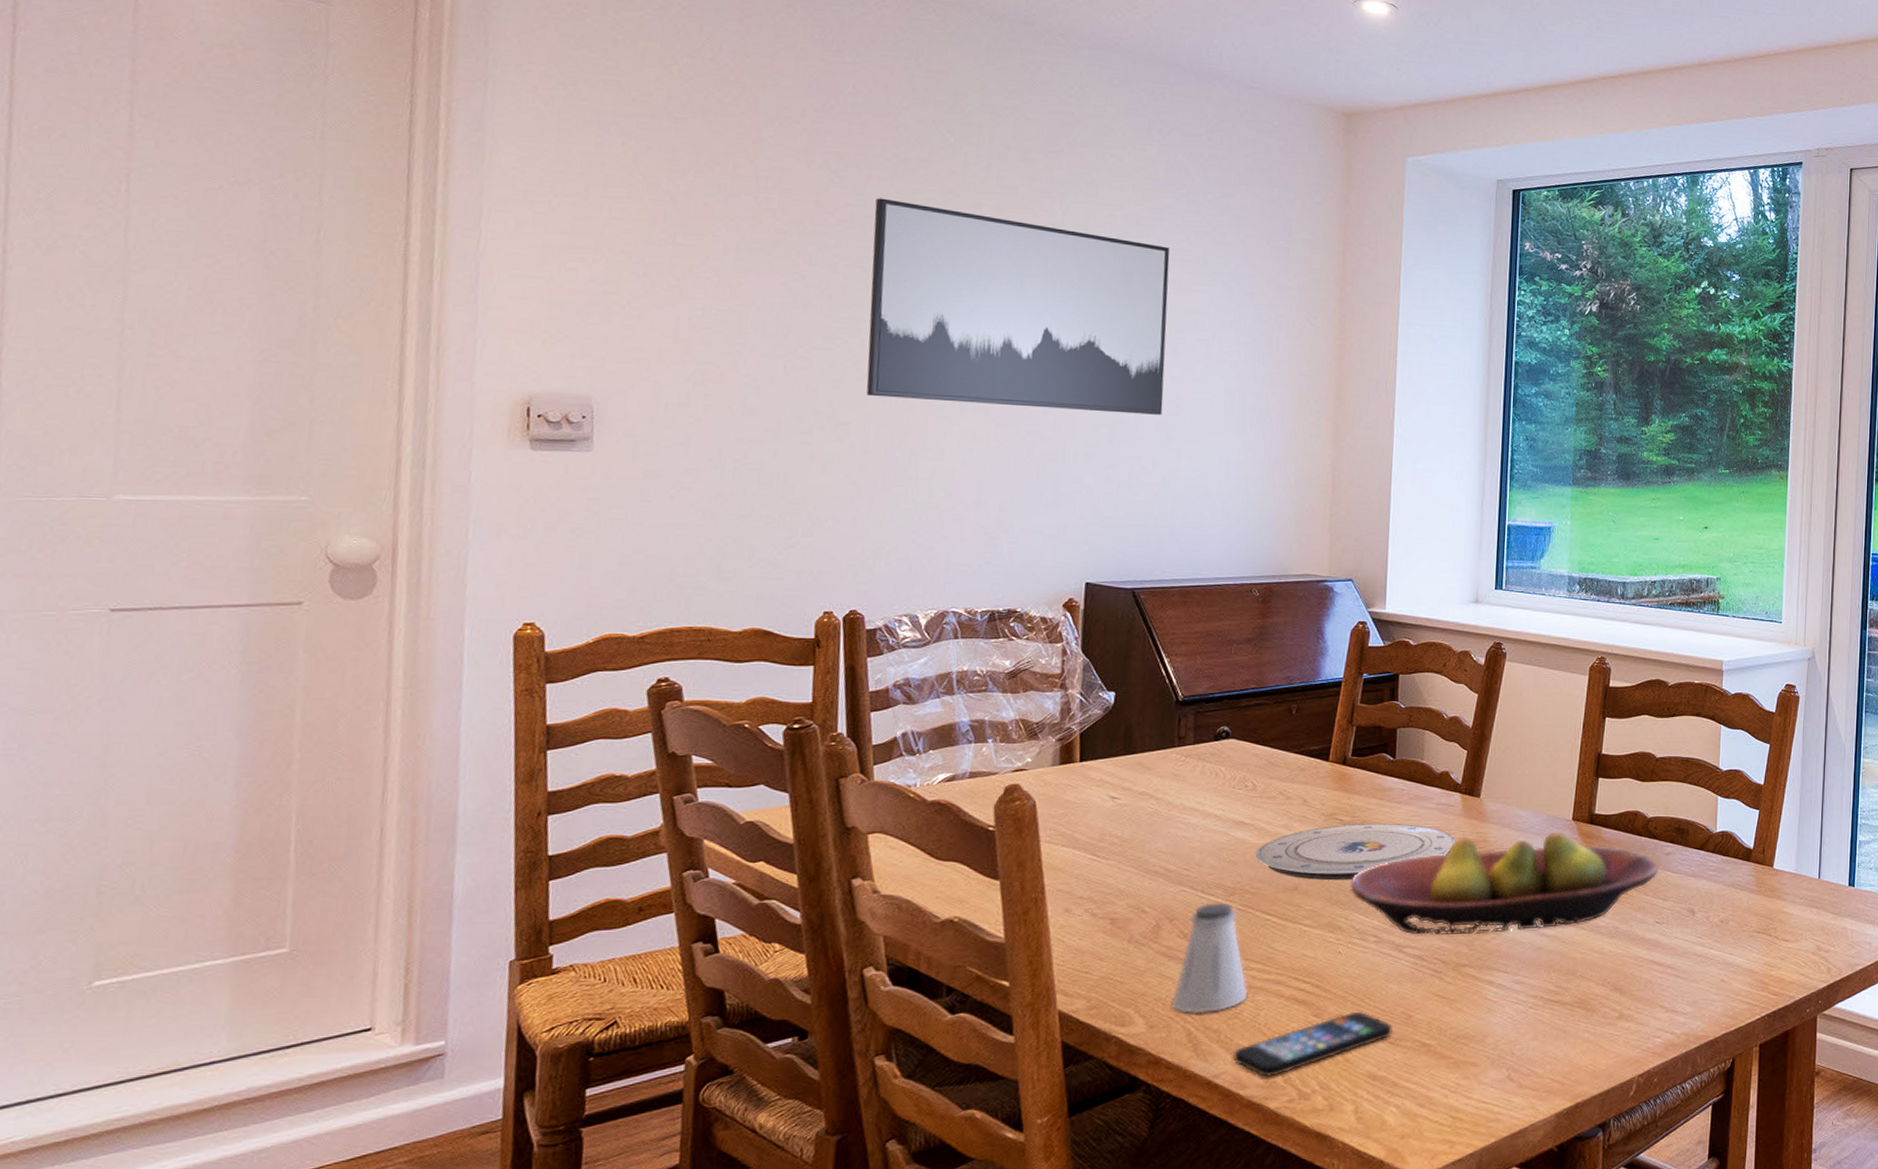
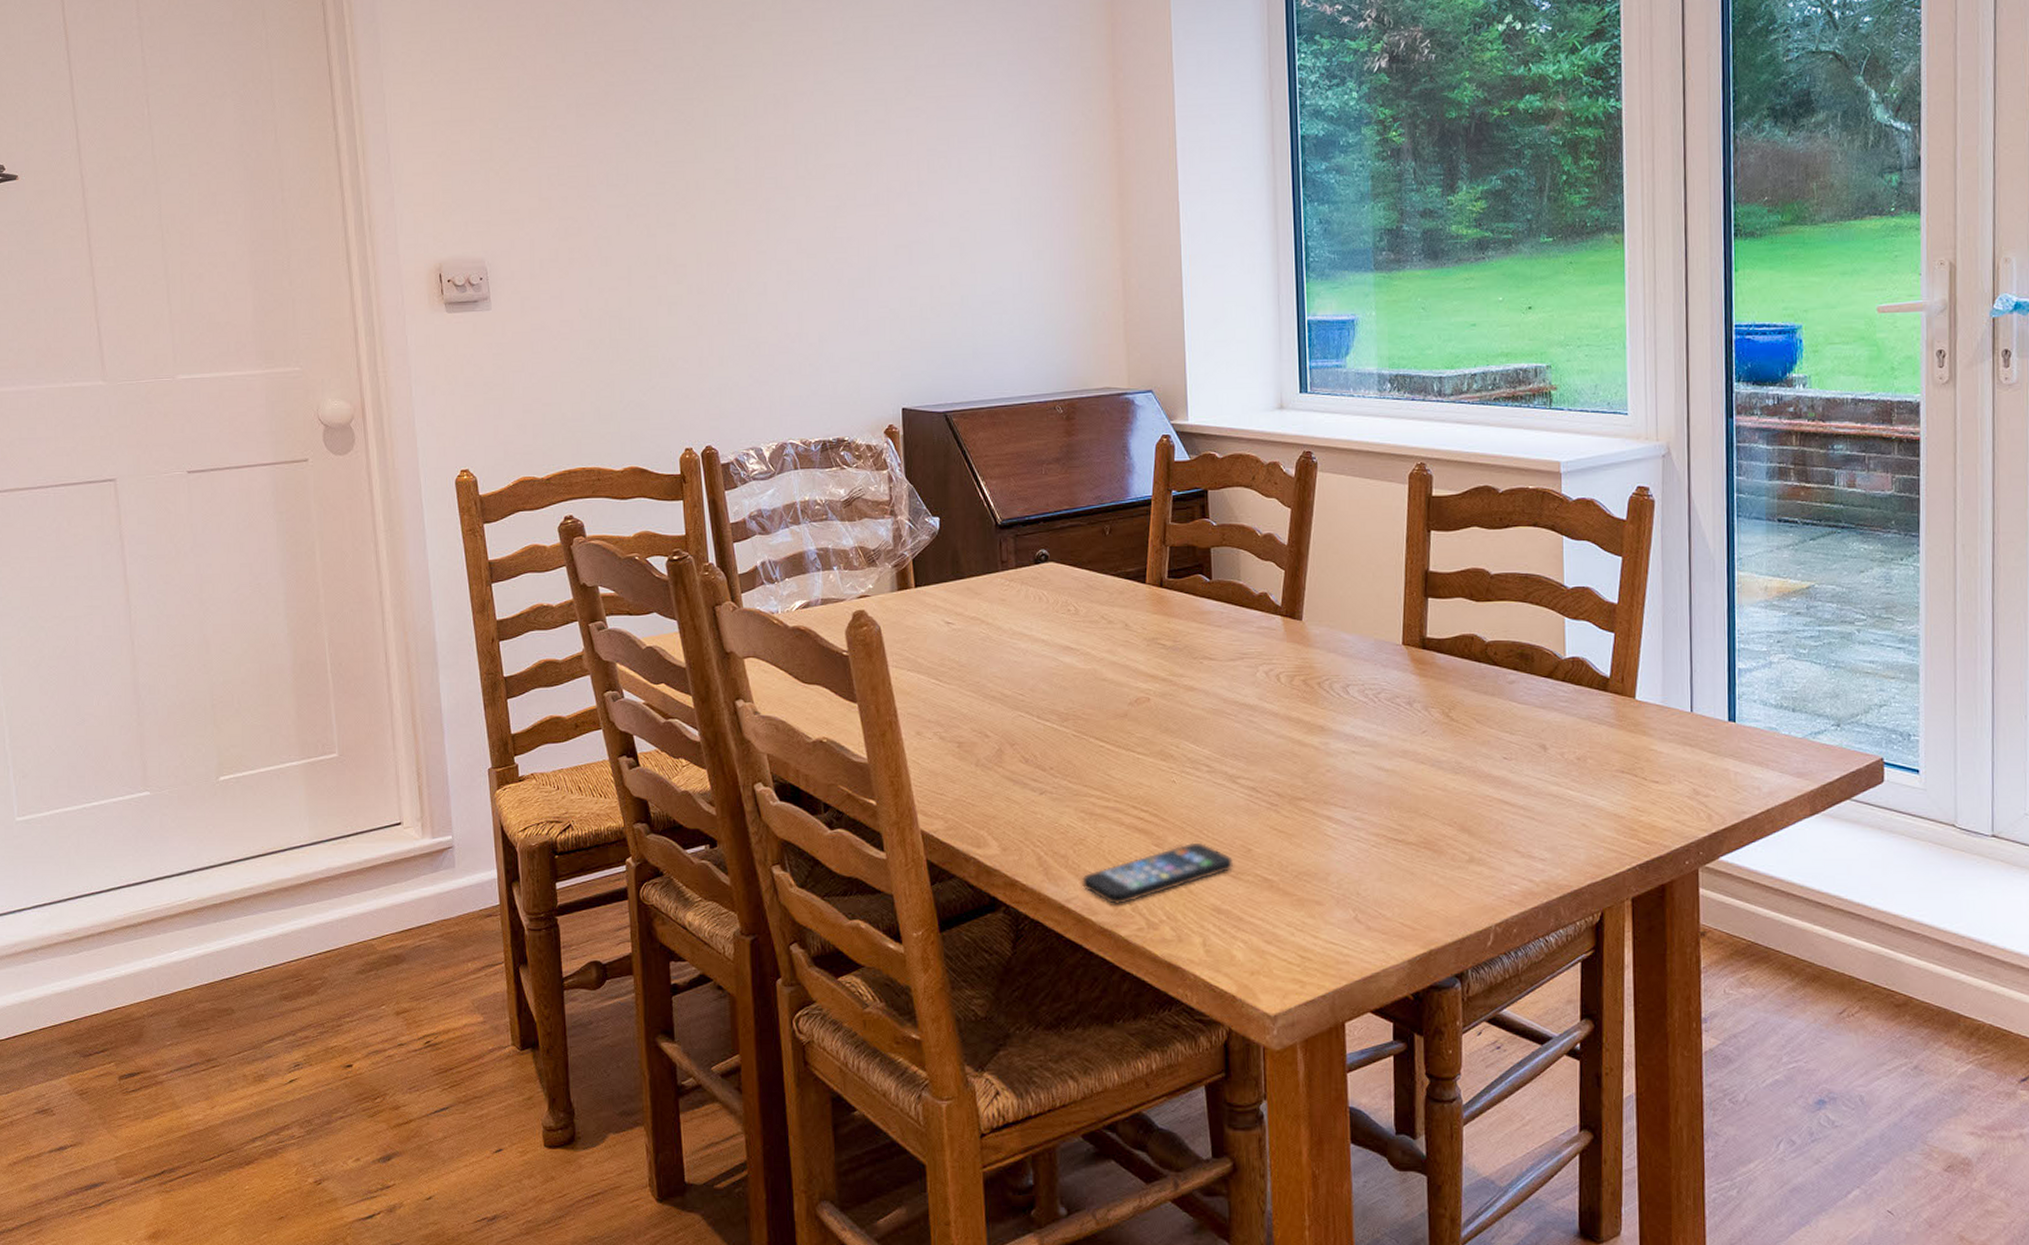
wall art: present [866,198,1170,415] -> none [683,38,954,237]
saltshaker: present [1171,903,1248,1014] -> none [1020,728,1090,839]
plate: present [1255,823,1457,881] -> none [1084,648,1282,708]
fruit bowl: present [1350,831,1660,936] -> none [1178,657,1503,767]

